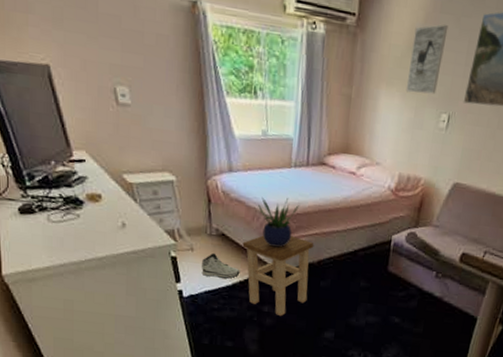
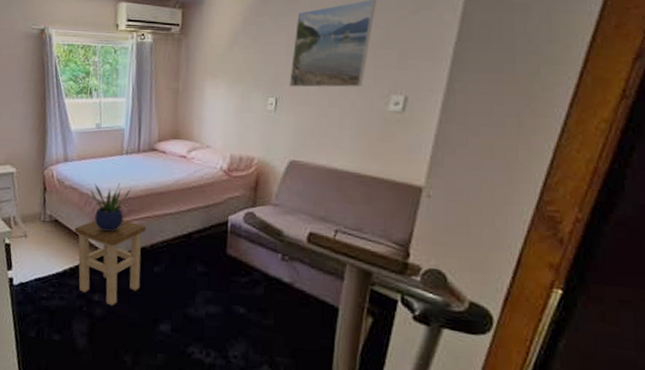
sneaker: present [201,253,240,279] -> none [33,239,71,265]
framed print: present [405,25,449,95] -> none [230,25,266,82]

